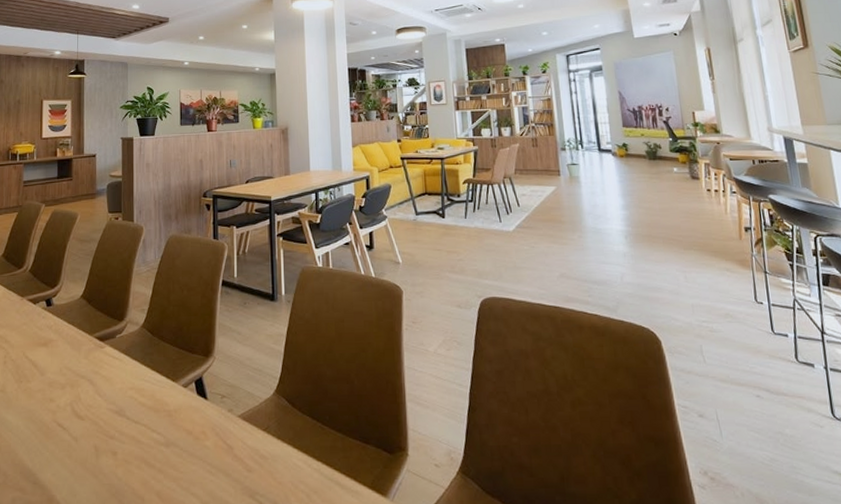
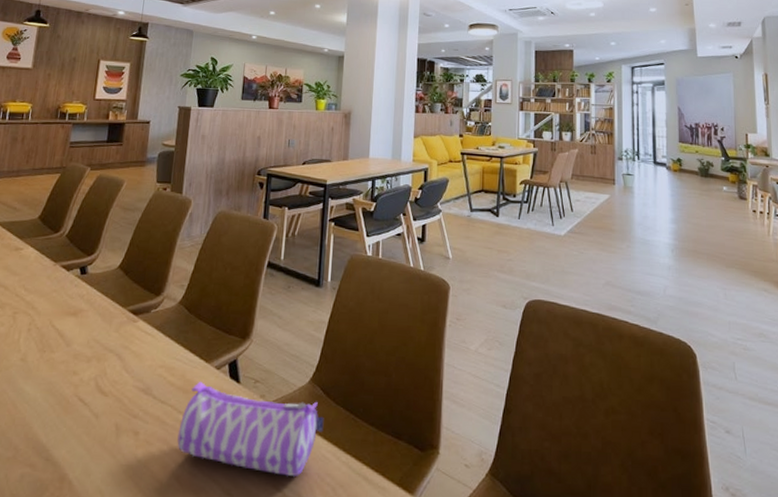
pencil case: none [154,399,292,487] -> present [177,381,324,477]

